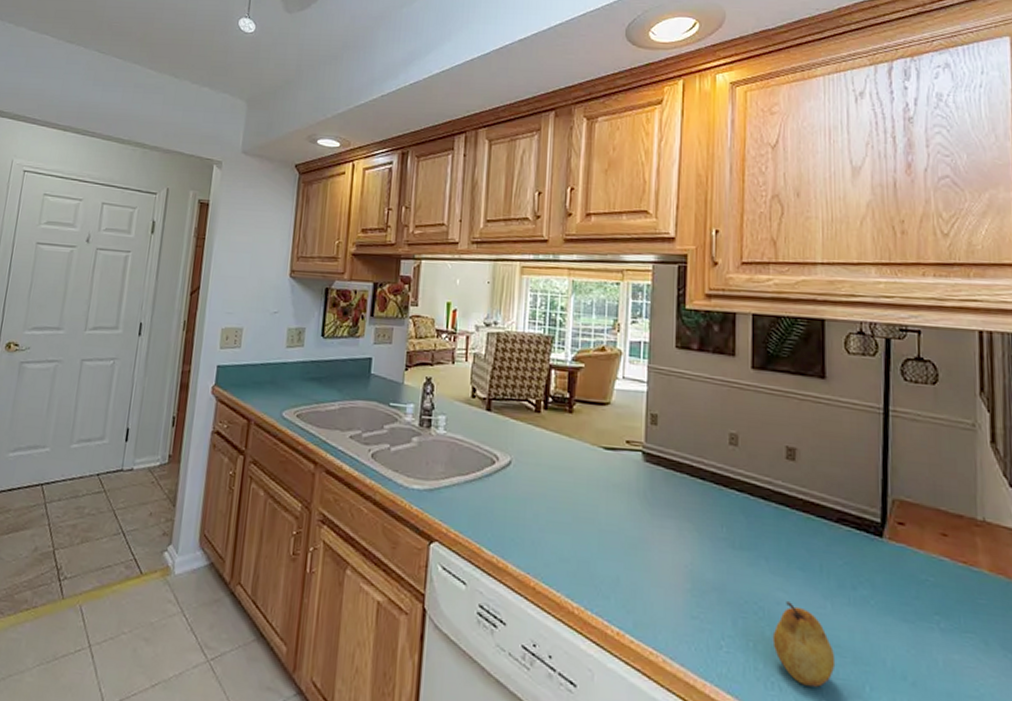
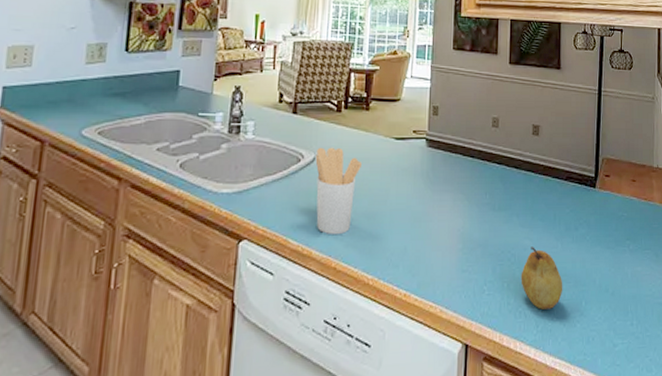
utensil holder: none [511,450,564,552] -> present [315,147,361,235]

